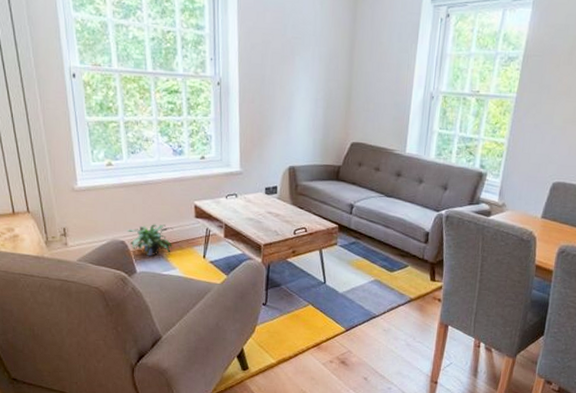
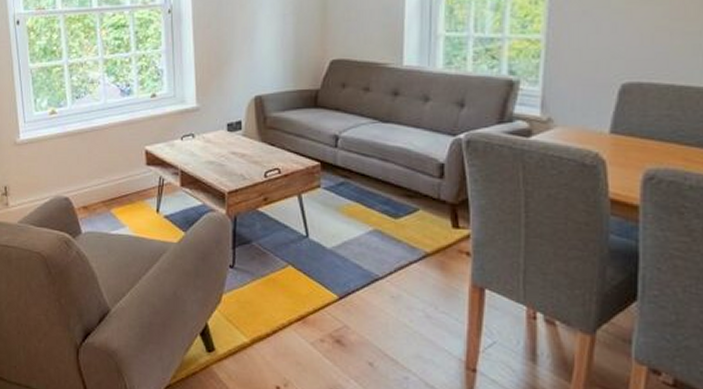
potted plant: present [127,224,174,257] -> none [71,176,122,214]

